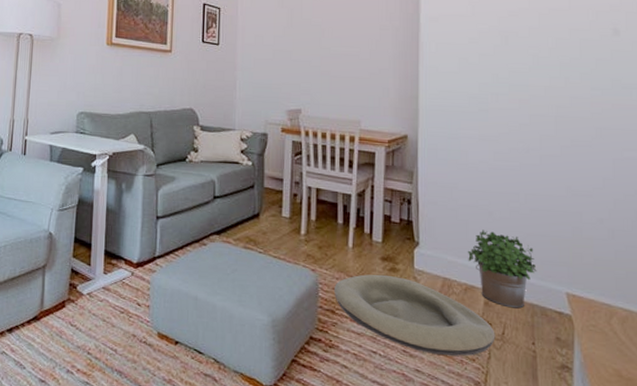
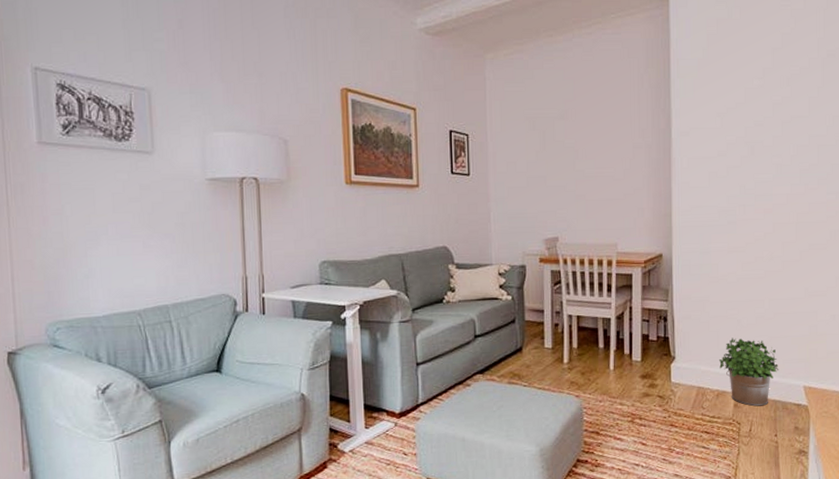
dog bed: present [334,274,495,356] -> none [598,391,744,458]

